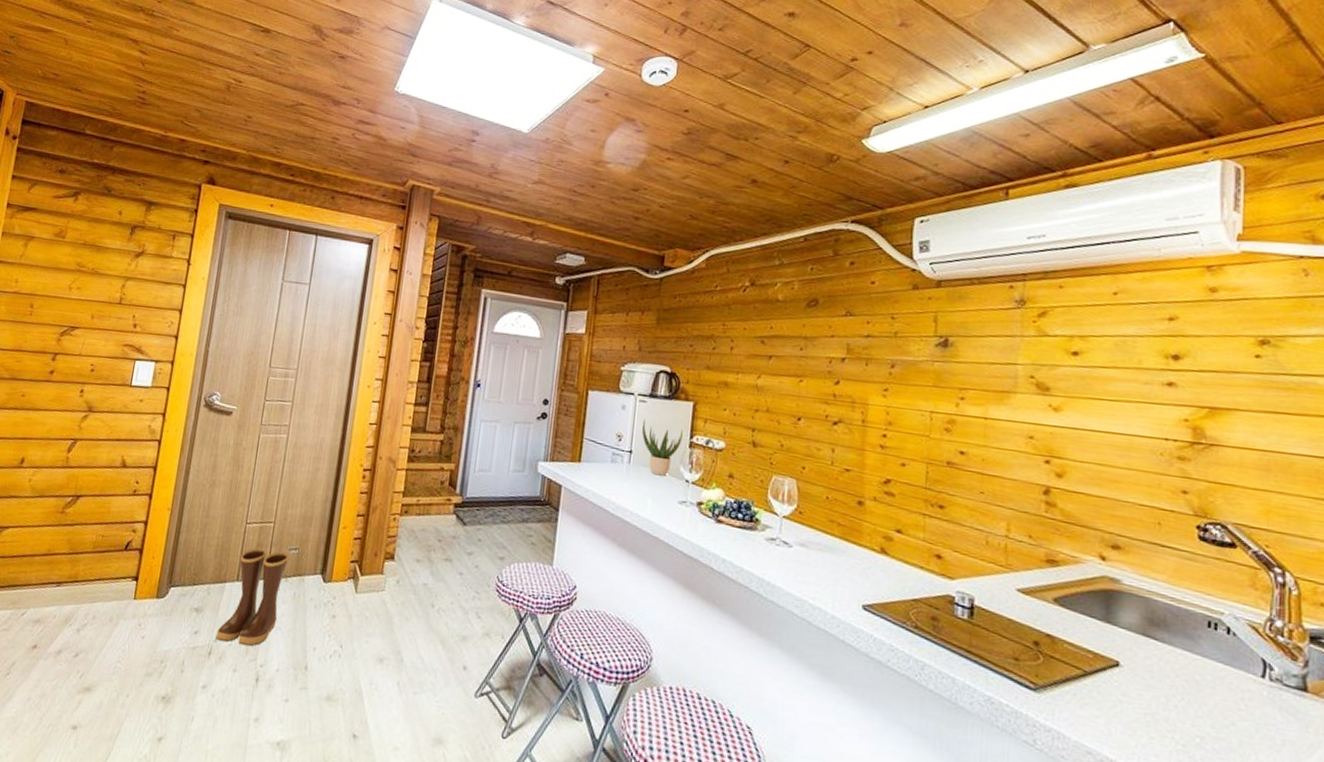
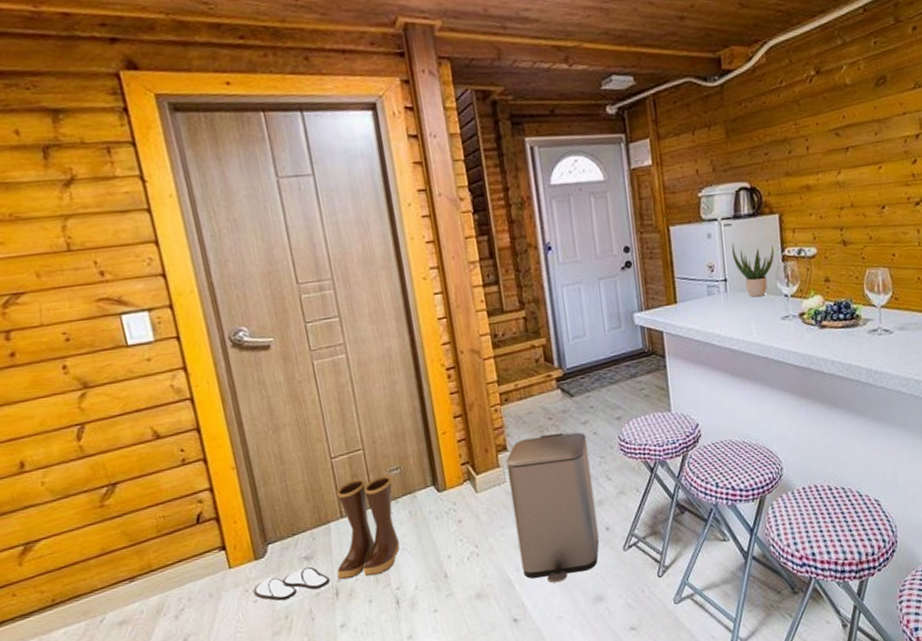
slippers: none [144,618,208,644] -> present [253,566,329,601]
pedal bin: none [375,553,468,711] -> present [506,432,599,584]

